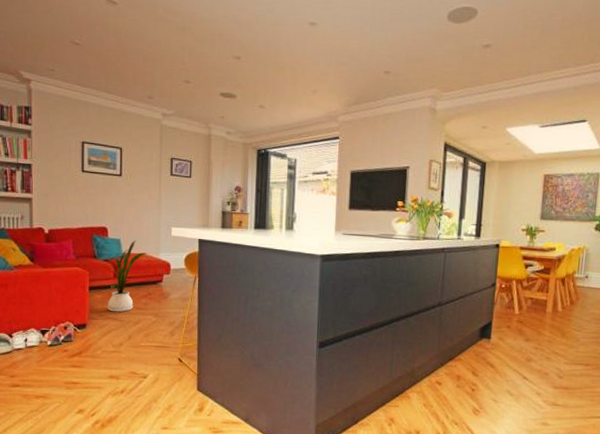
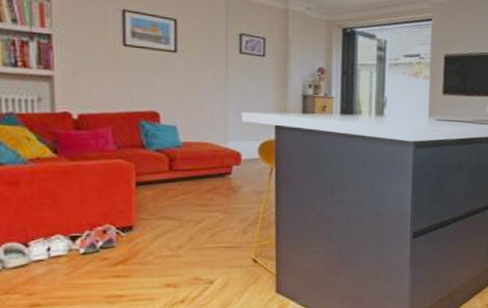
house plant: present [104,240,146,312] -> none [155,126,210,211]

